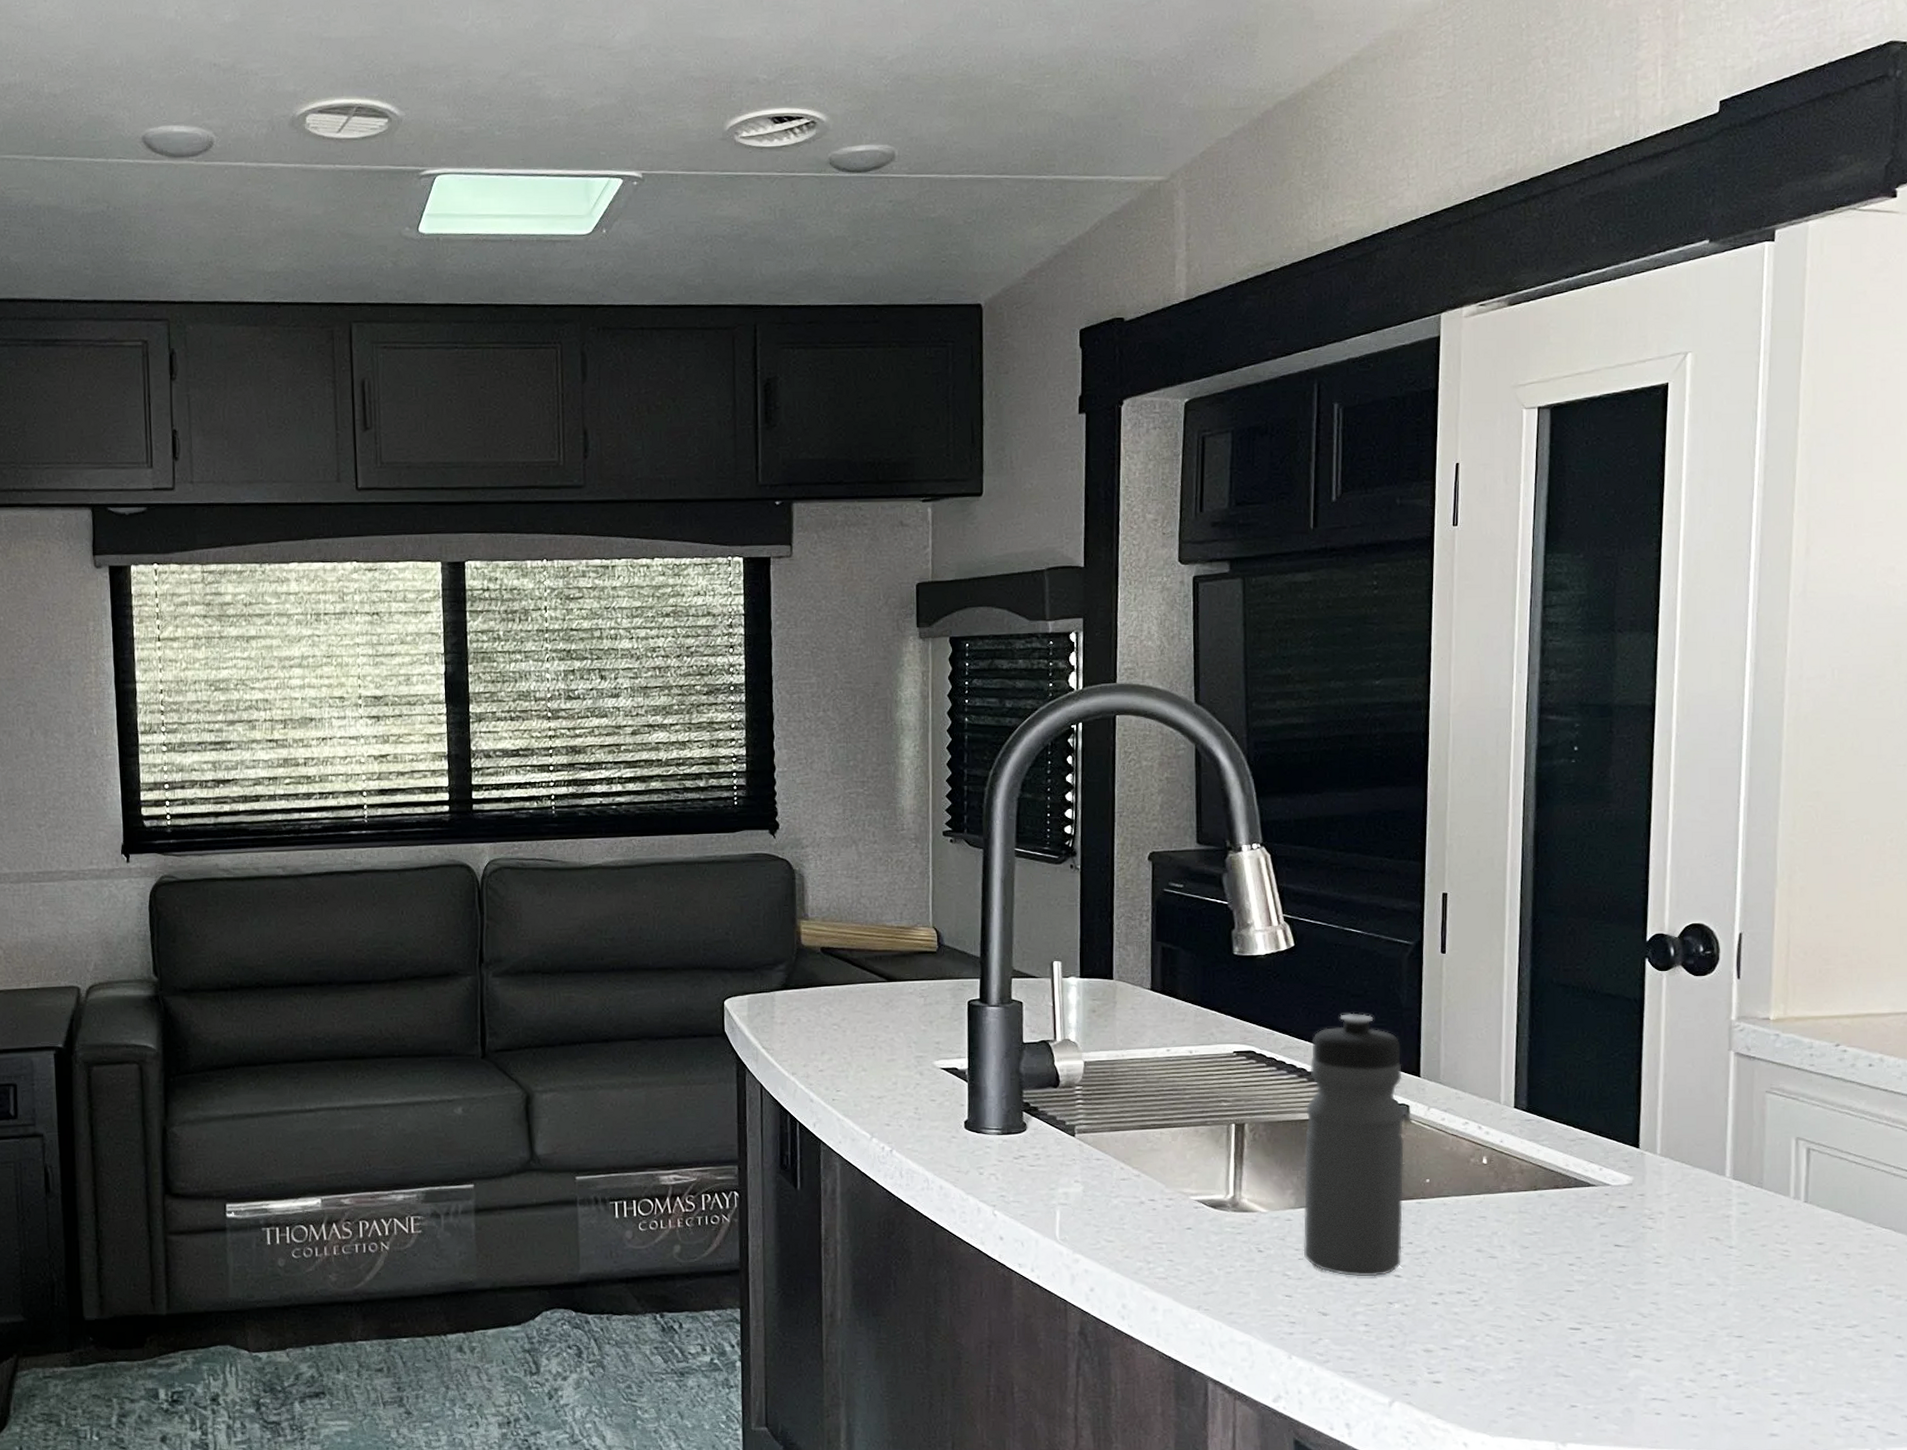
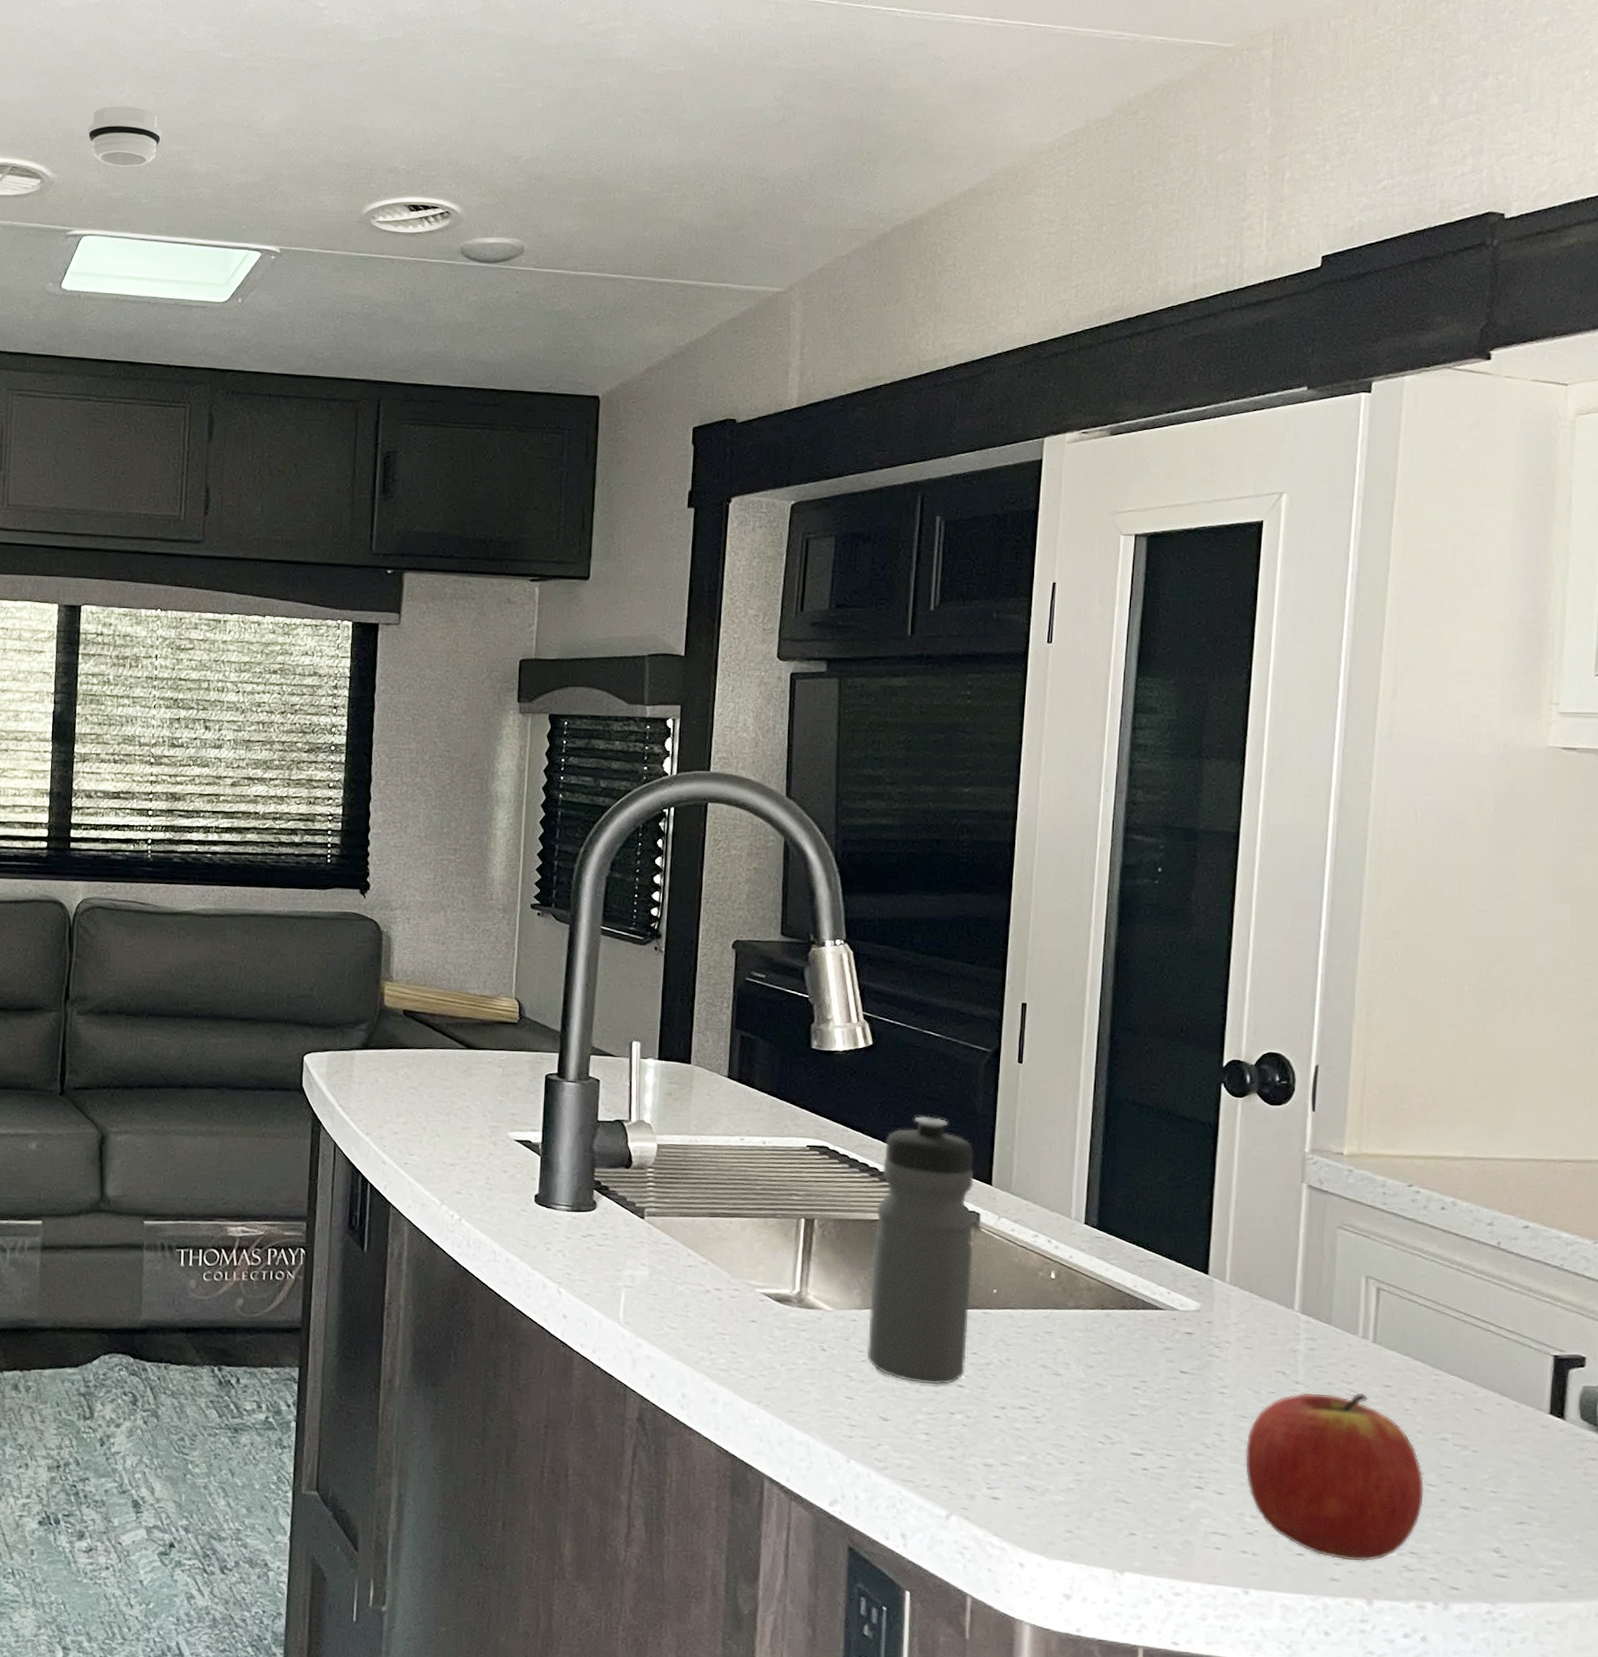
smoke detector: none [433,34,511,99] -> present [88,106,162,167]
apple: none [1682,1253,1859,1416] -> present [1245,1393,1424,1562]

